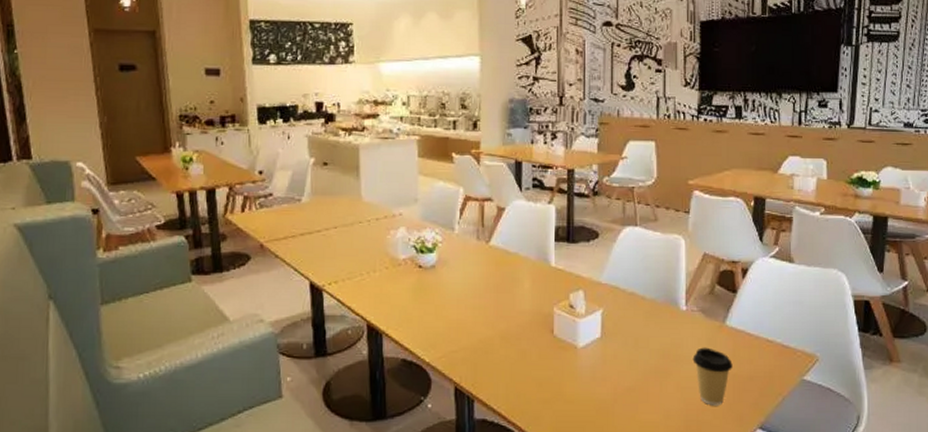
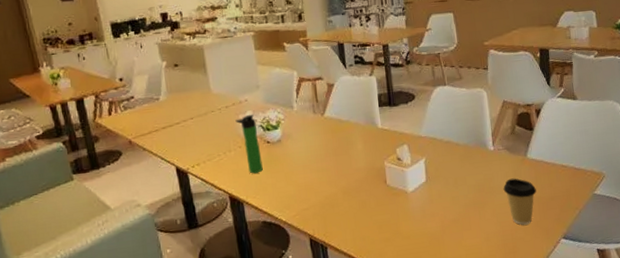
bottle: none [385,231,410,301] -> present [235,114,263,174]

